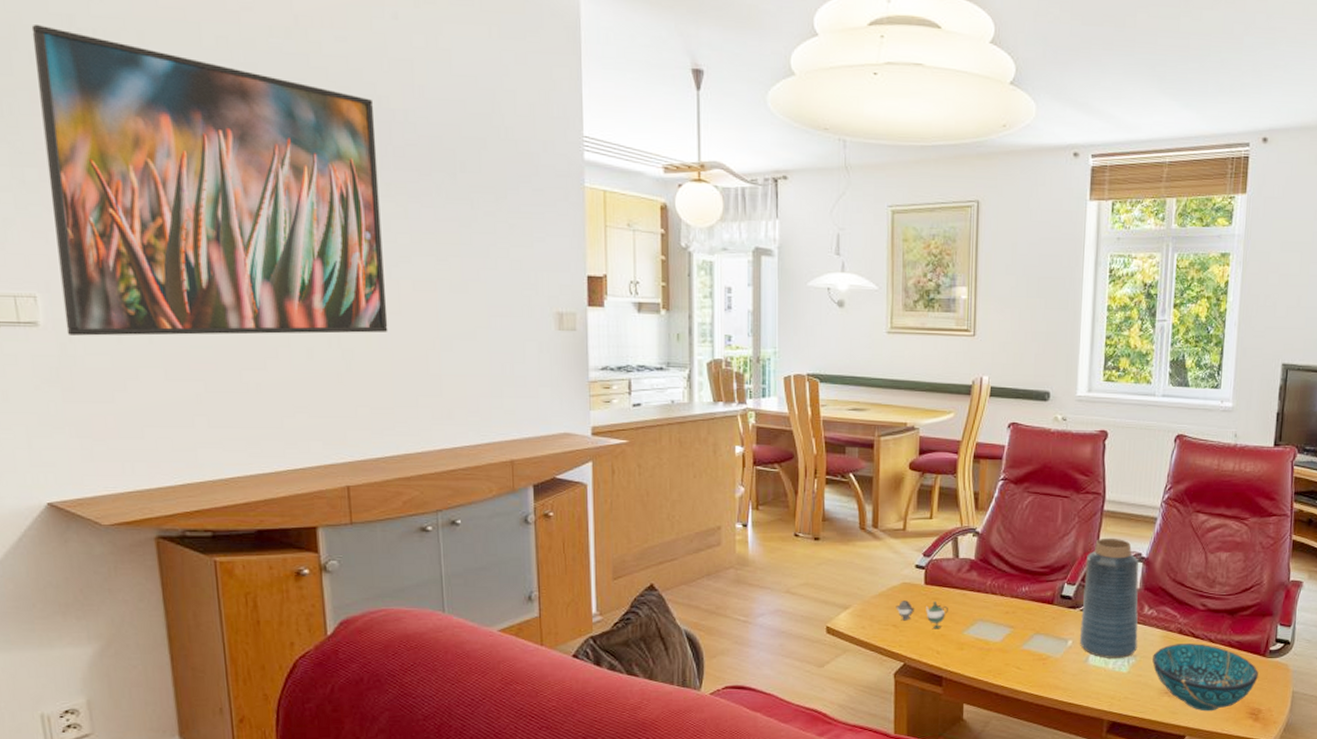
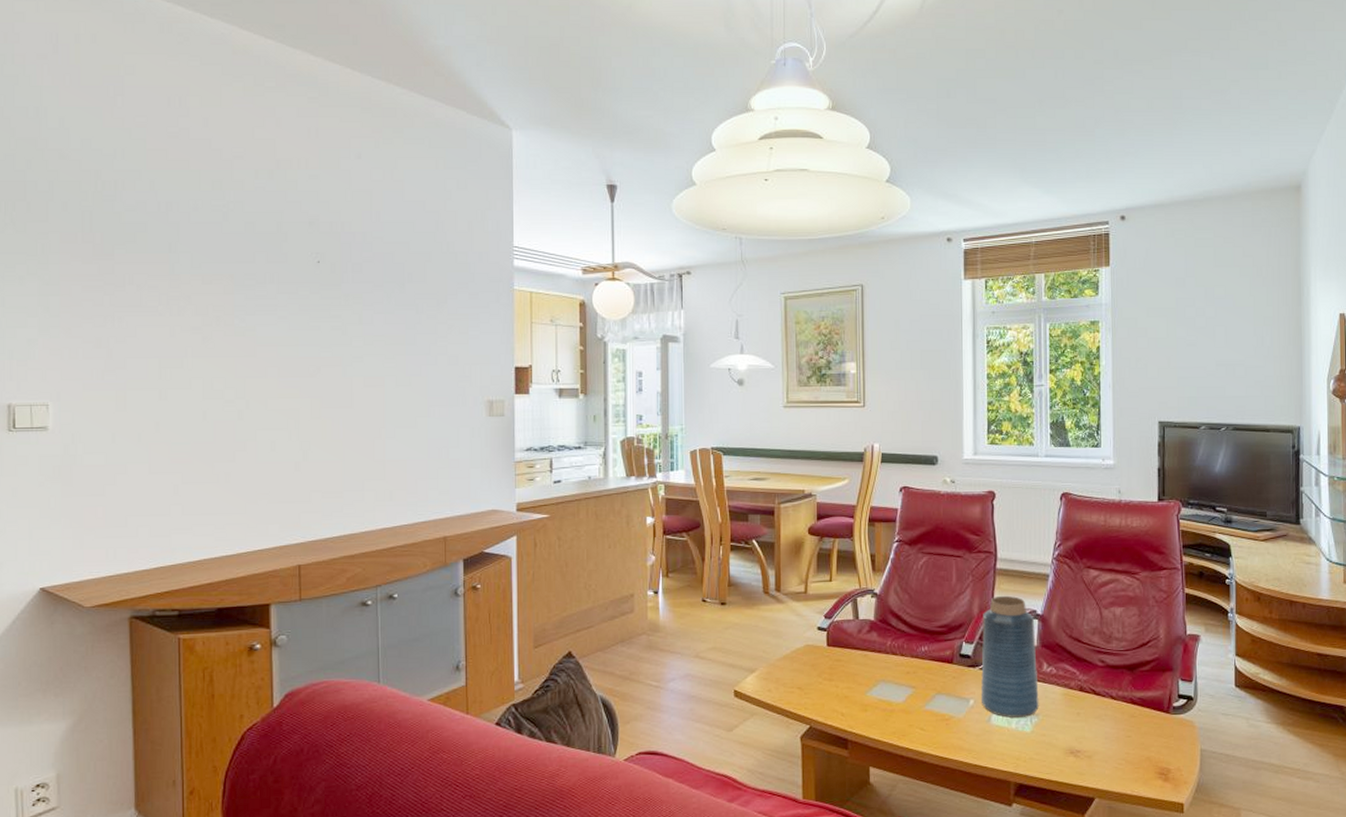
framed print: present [31,23,388,336] -> none [66,179,341,437]
teapot: present [896,600,948,629] -> none [800,662,851,691]
decorative bowl: present [1152,643,1258,712] -> none [1055,701,1164,772]

